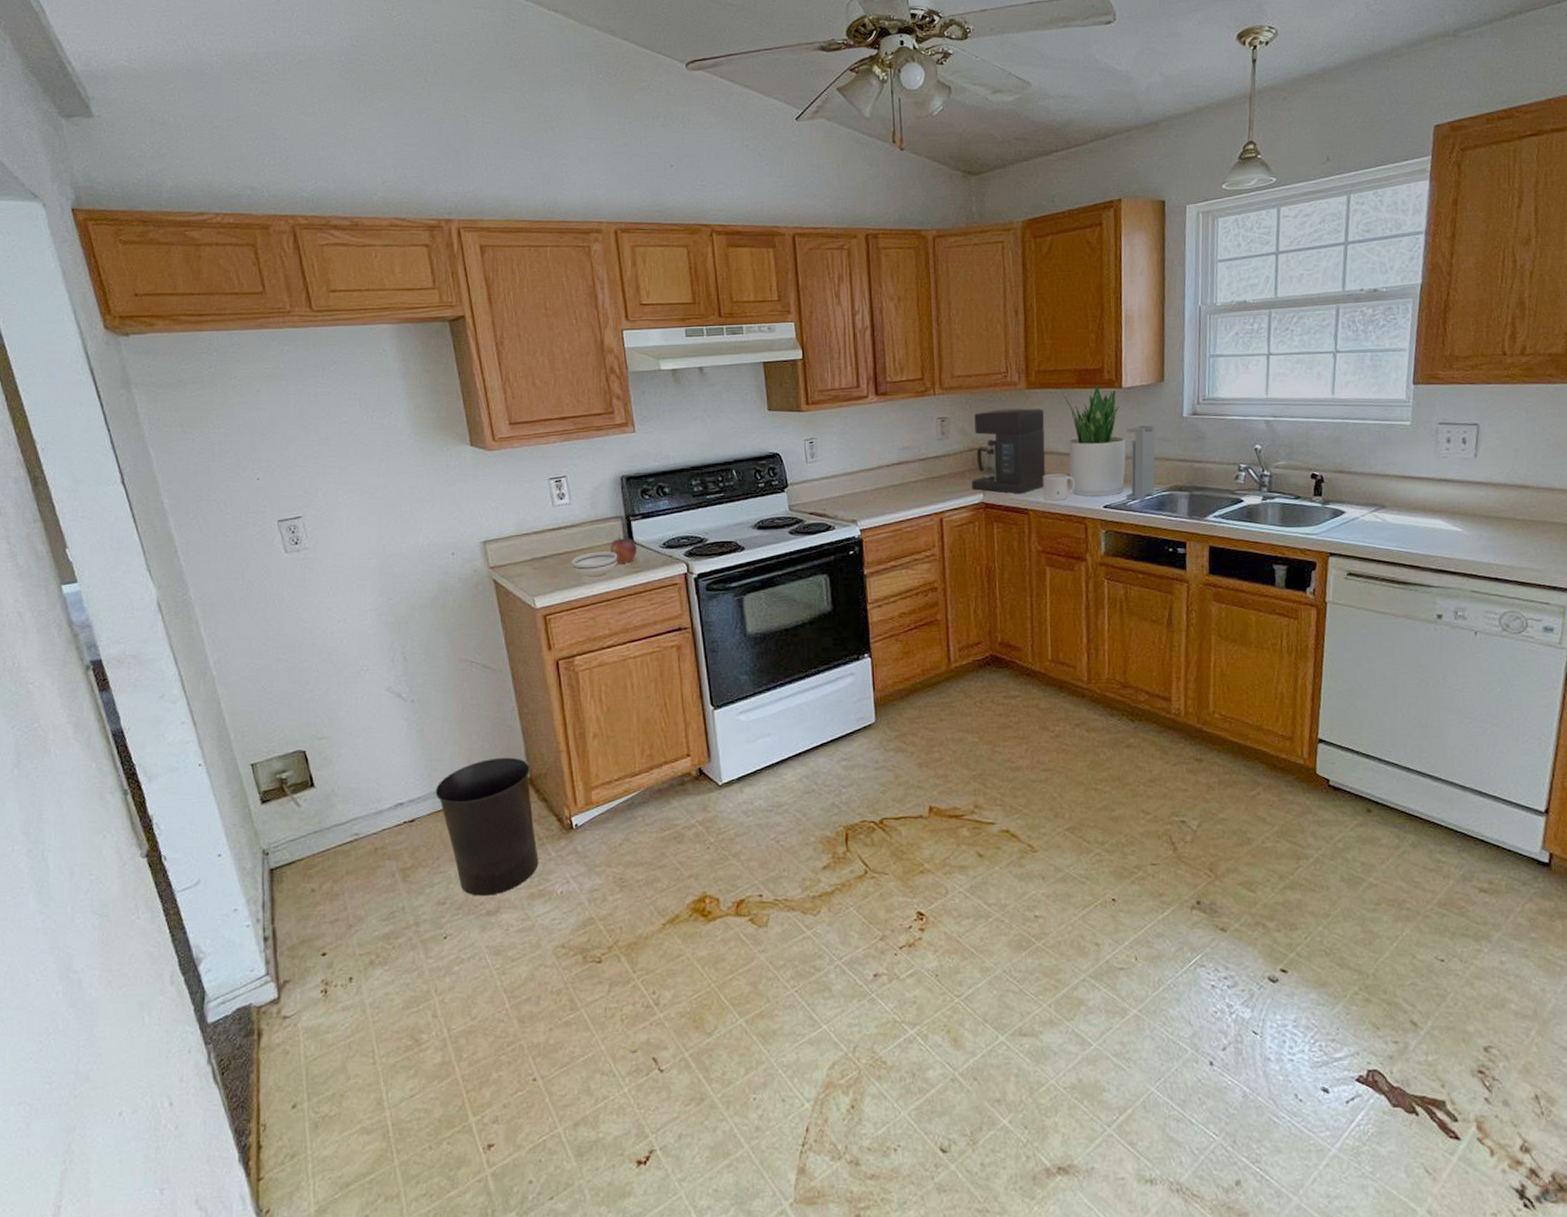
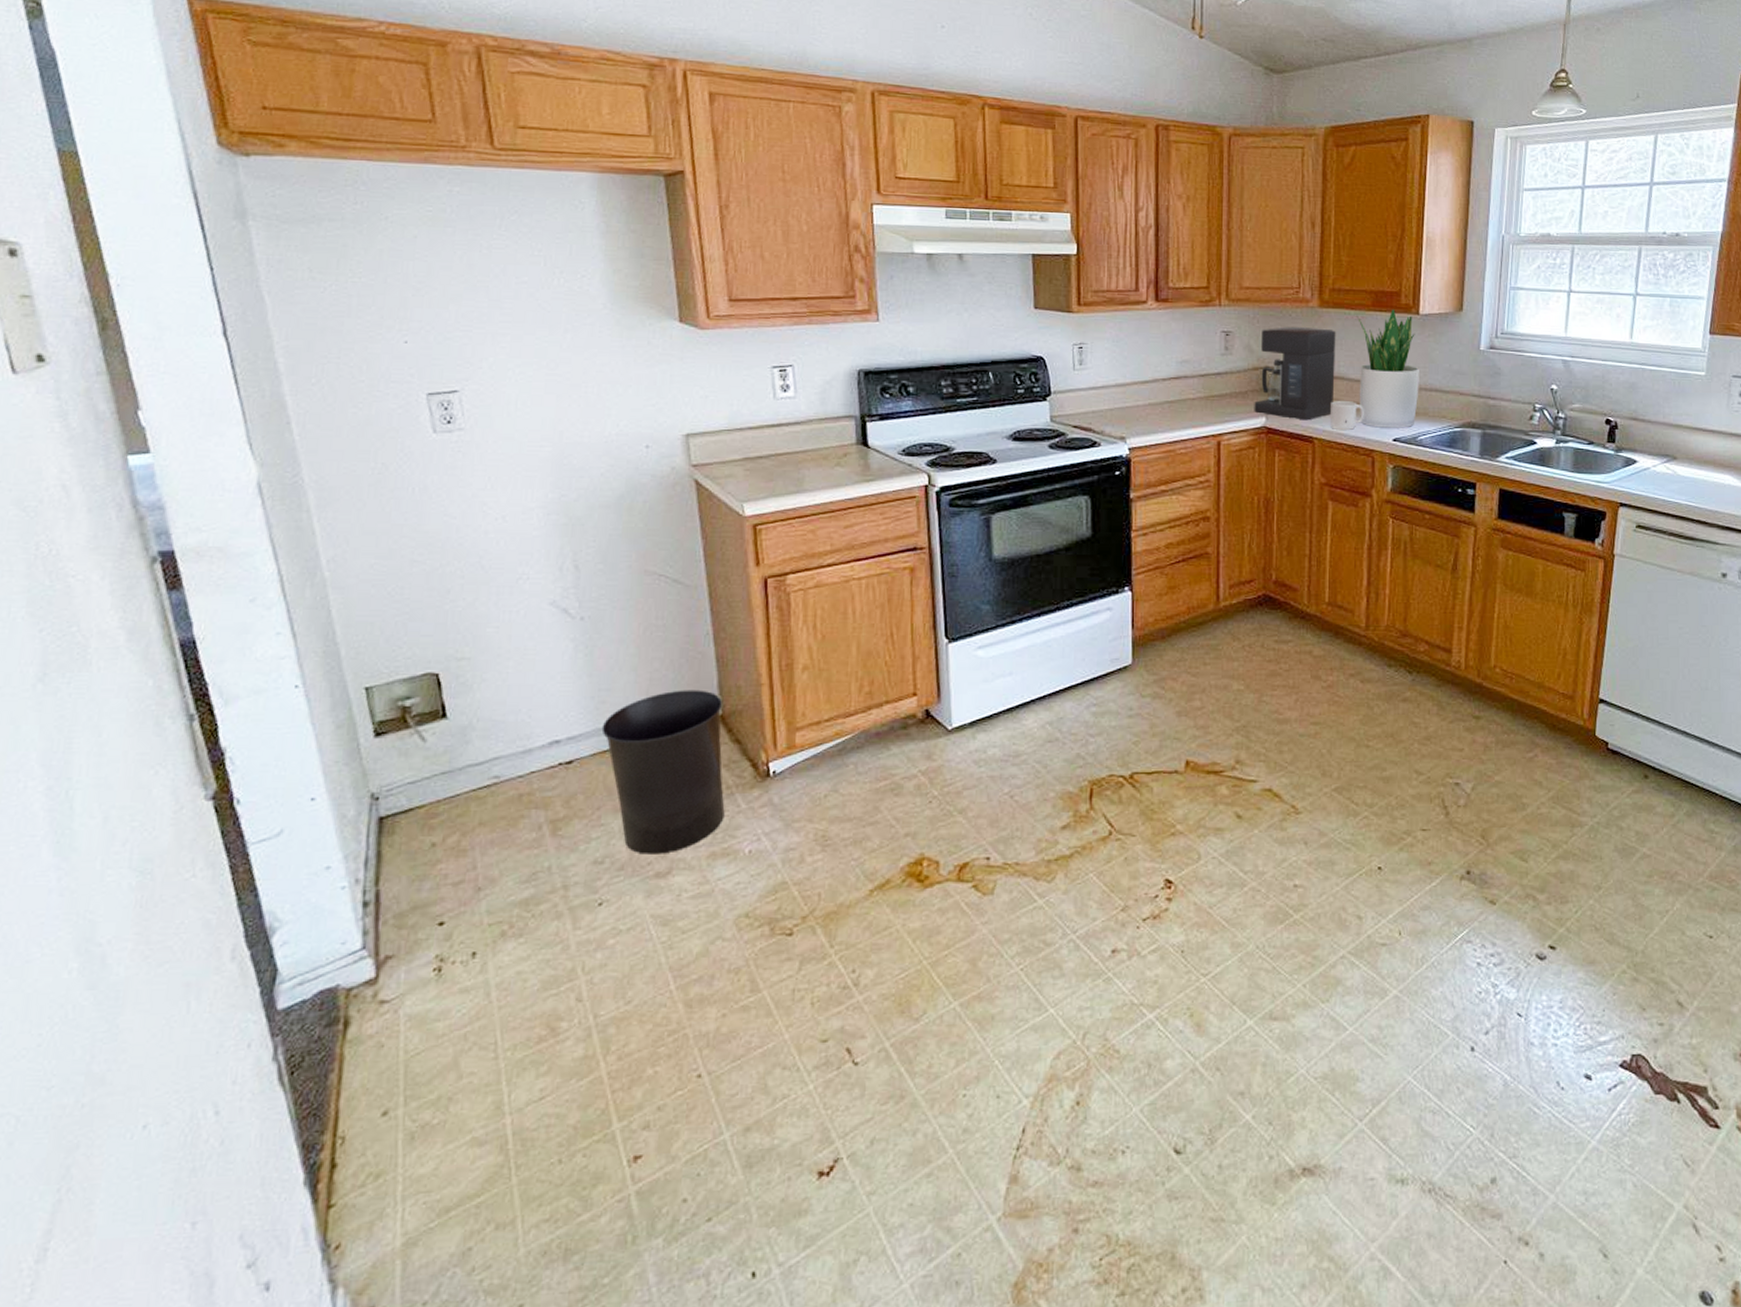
bowl: present [572,551,618,577] -> none [792,455,848,484]
fruit: present [610,537,637,563] -> none [839,439,871,470]
soap dispenser: present [1126,425,1156,501] -> none [1417,356,1450,436]

